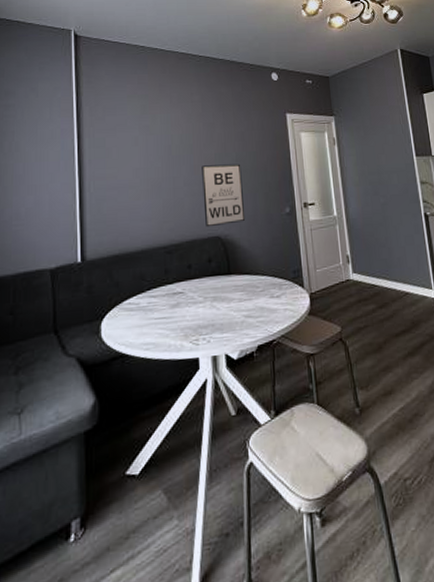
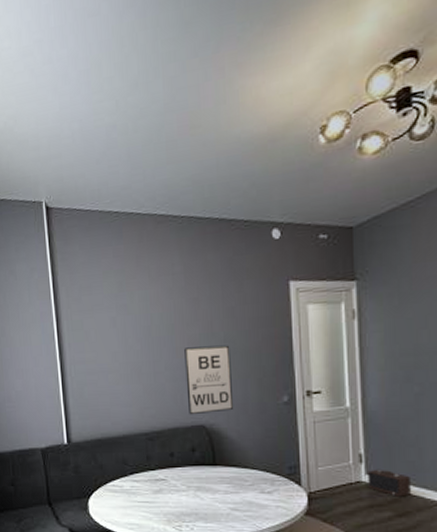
speaker: none [354,267,387,291] -> present [368,469,412,497]

